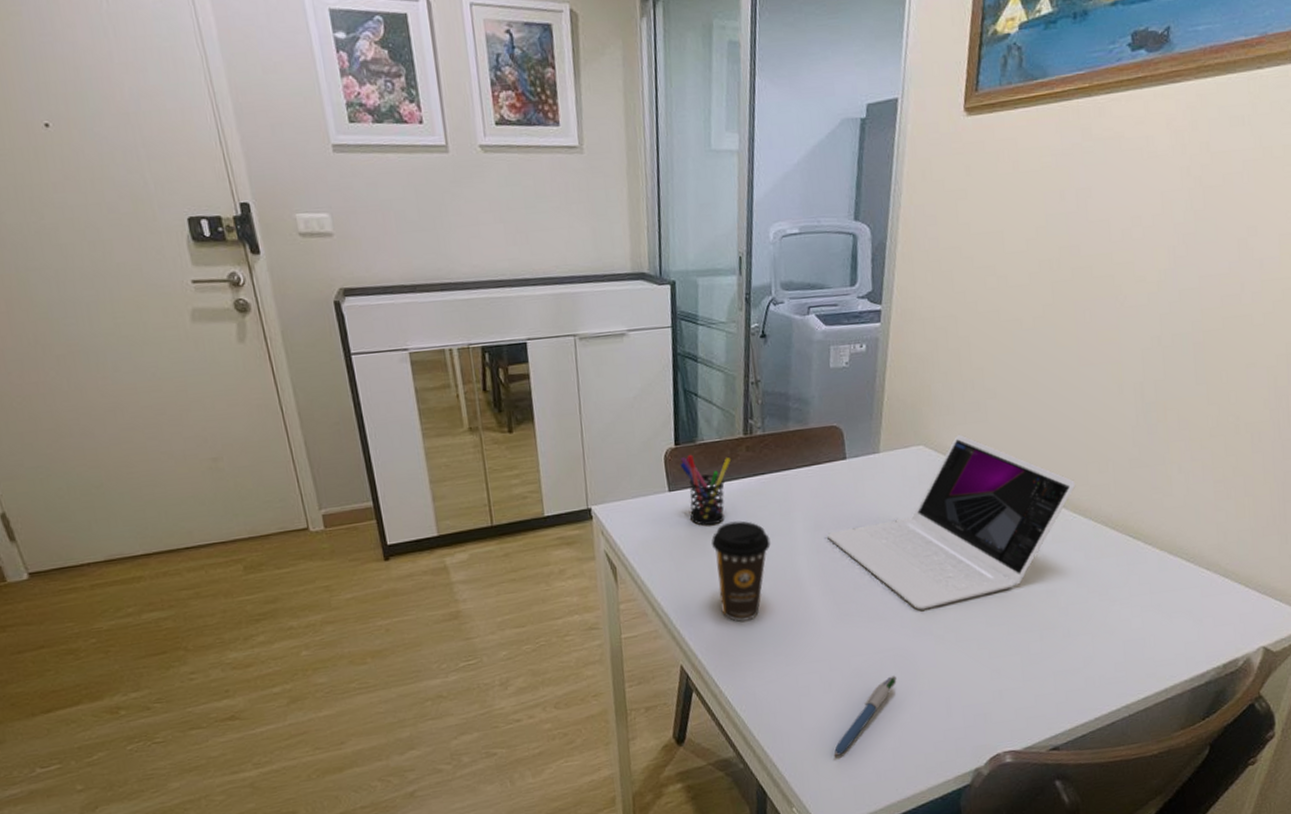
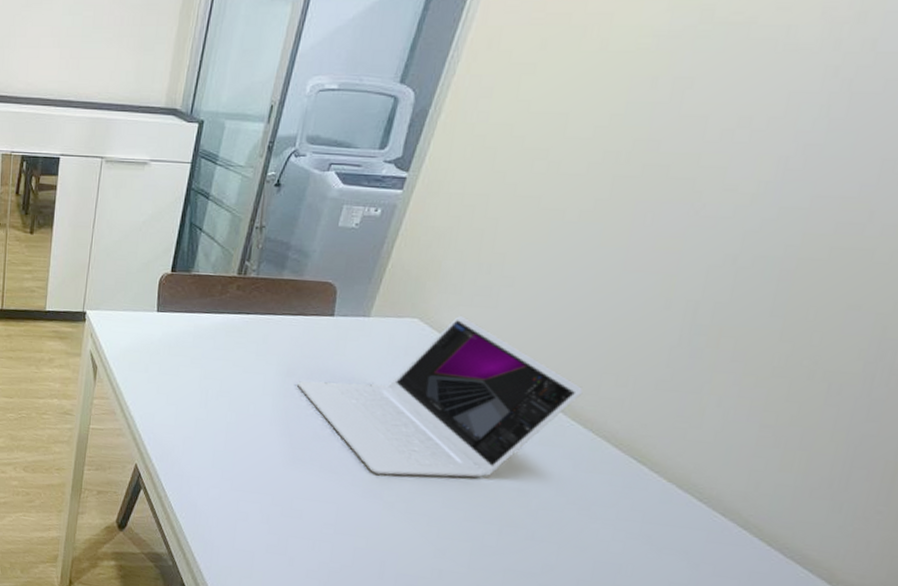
pen holder: present [680,454,732,526] -> none [171,282,221,350]
coffee cup: present [711,521,771,622] -> none [182,350,241,441]
pen: present [833,676,897,757] -> none [257,526,335,582]

